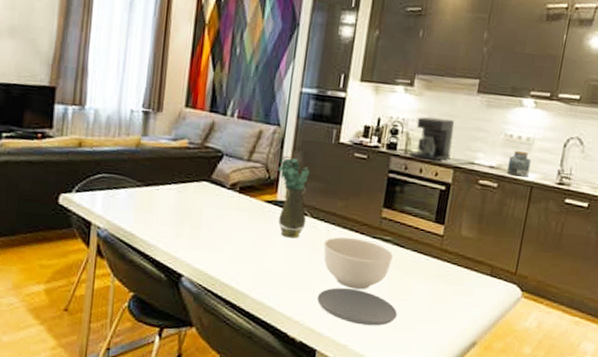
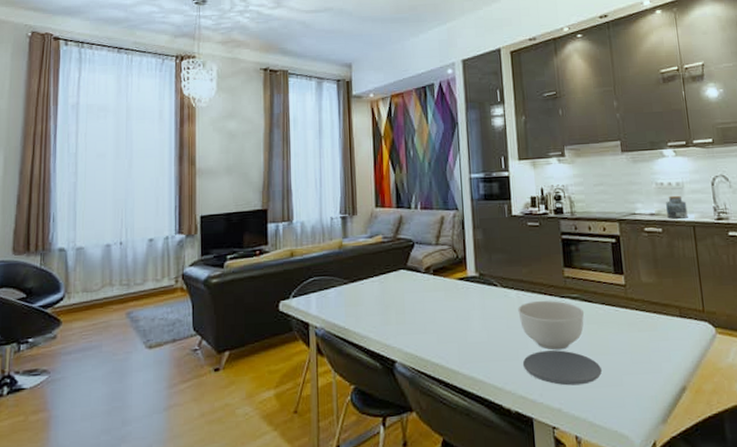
vase: present [278,153,310,239] -> none [463,233,498,310]
coffee maker: present [409,116,455,162] -> none [575,178,613,218]

